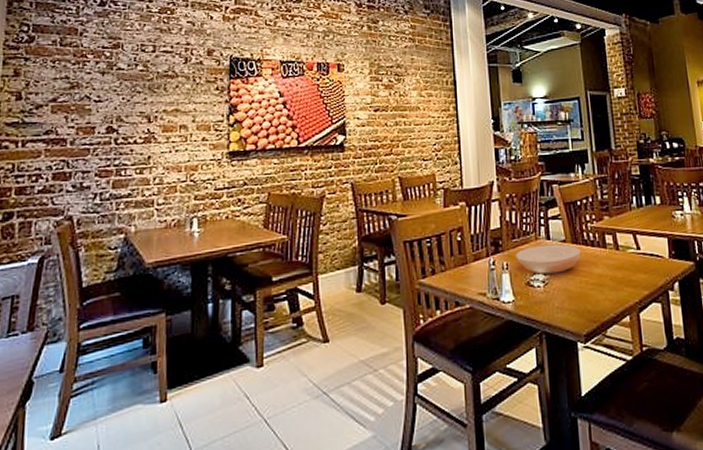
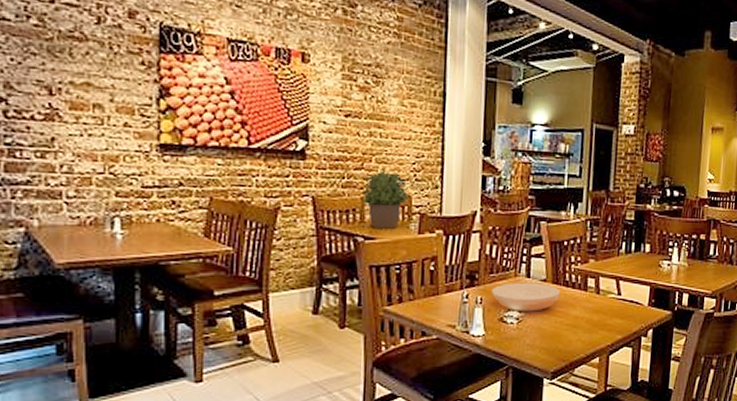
potted plant: none [392,153,434,207] -> present [361,170,411,230]

